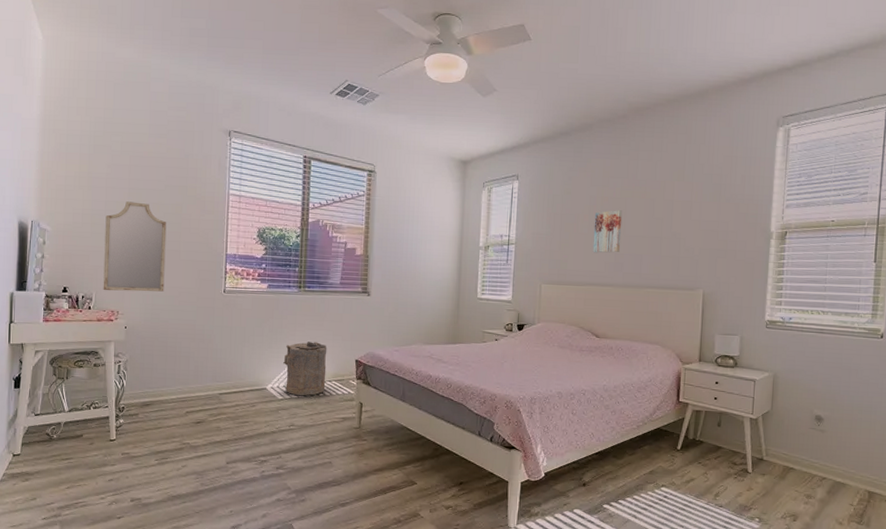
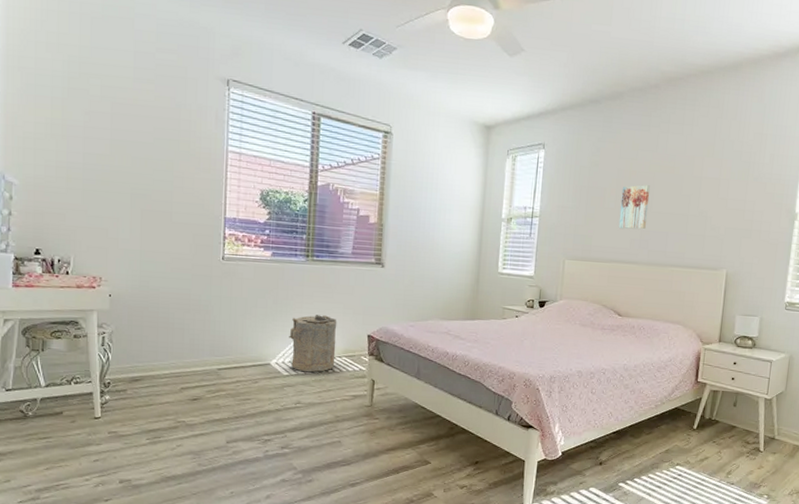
home mirror: present [103,201,167,292] -> none [82,154,156,257]

